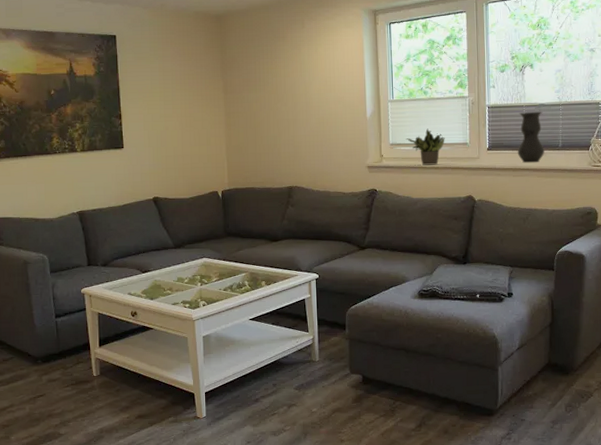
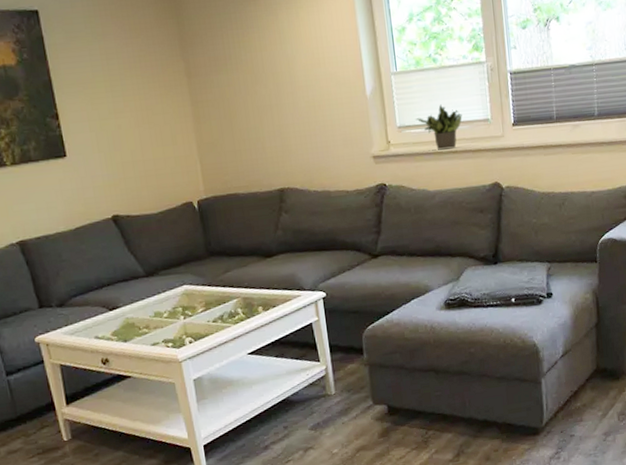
vase: present [517,112,545,164] -> none [546,75,579,139]

